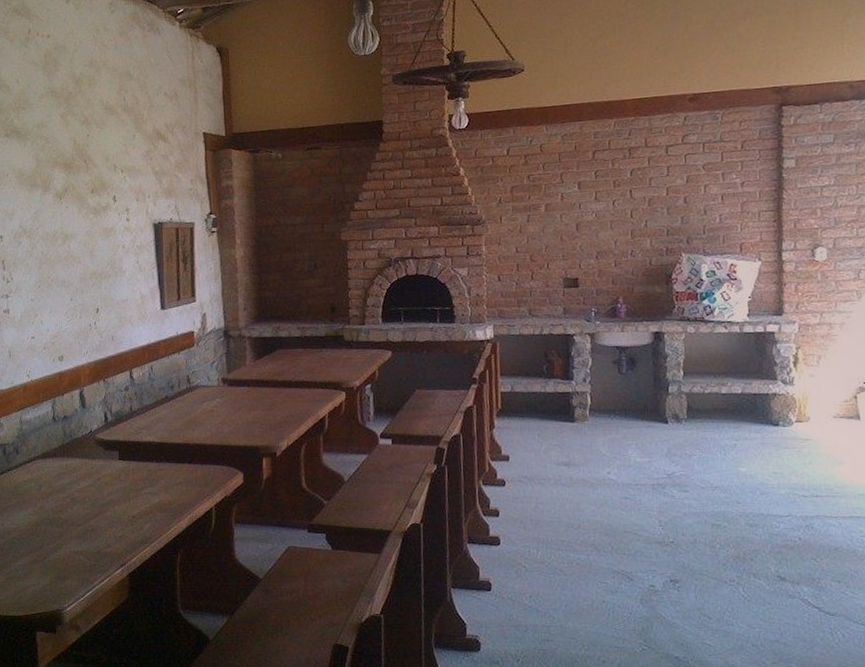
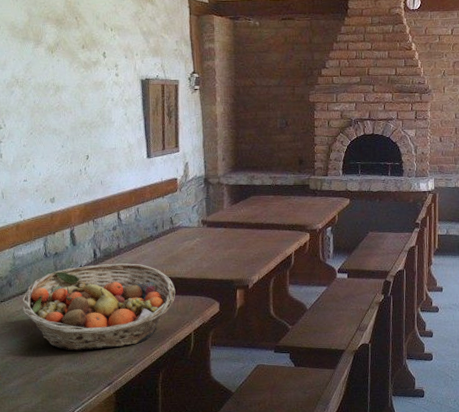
fruit basket: none [29,427,194,527] -> present [22,263,176,351]

